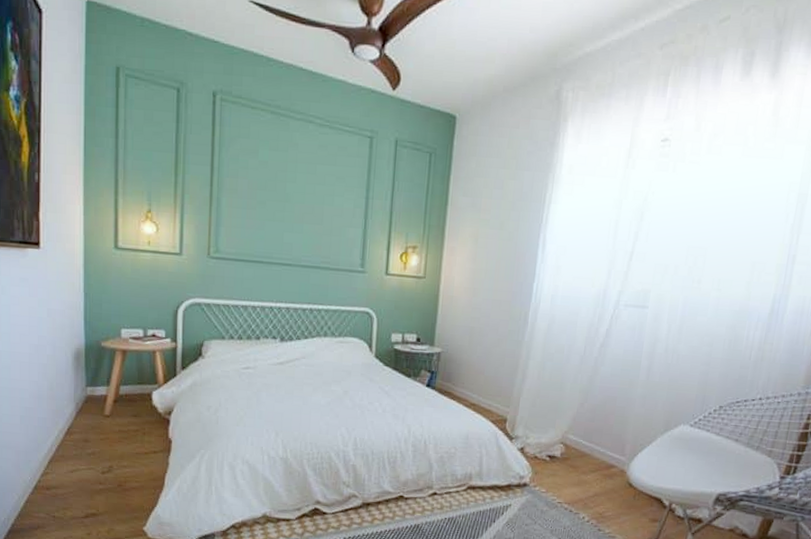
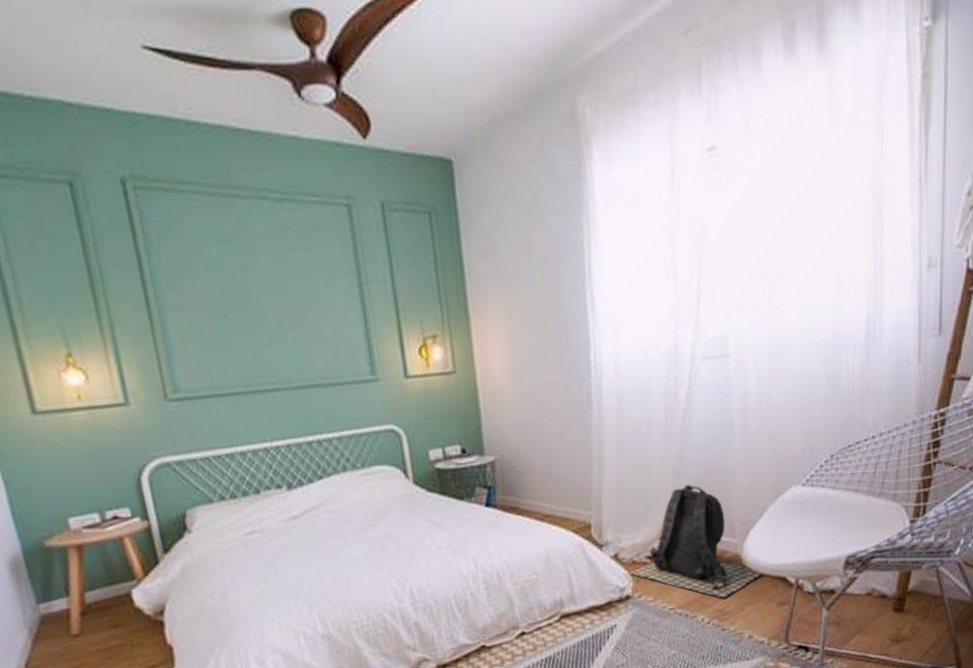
backpack: none [531,404,641,504] -> present [630,484,761,598]

